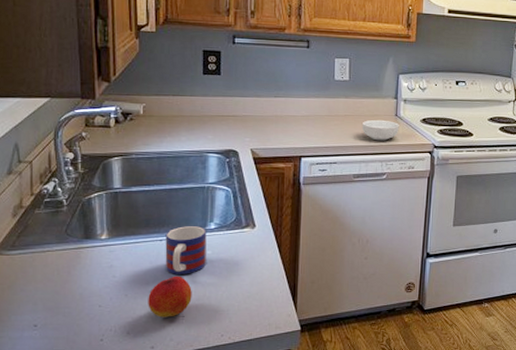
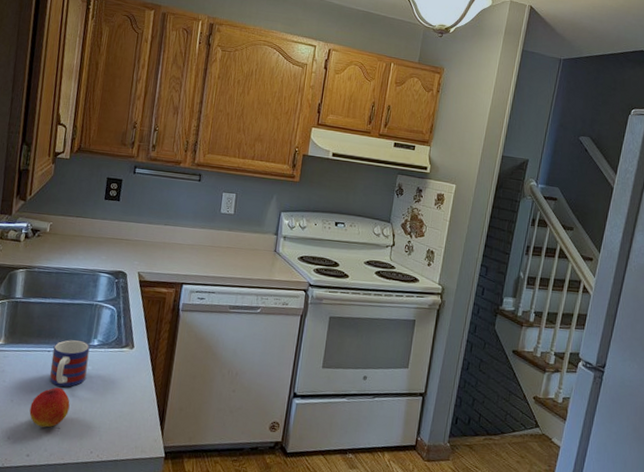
cereal bowl: present [361,119,399,141] -> none [241,253,278,275]

